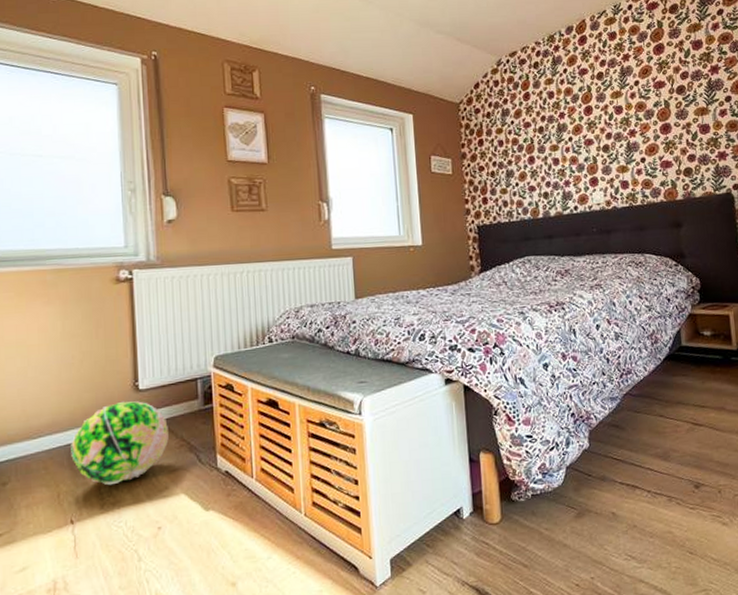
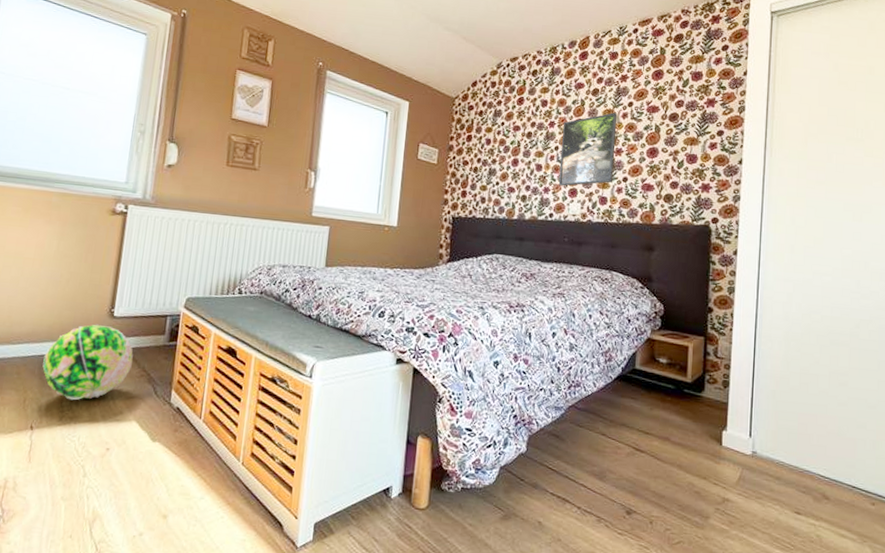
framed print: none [573,94,631,177] -> present [558,112,618,186]

